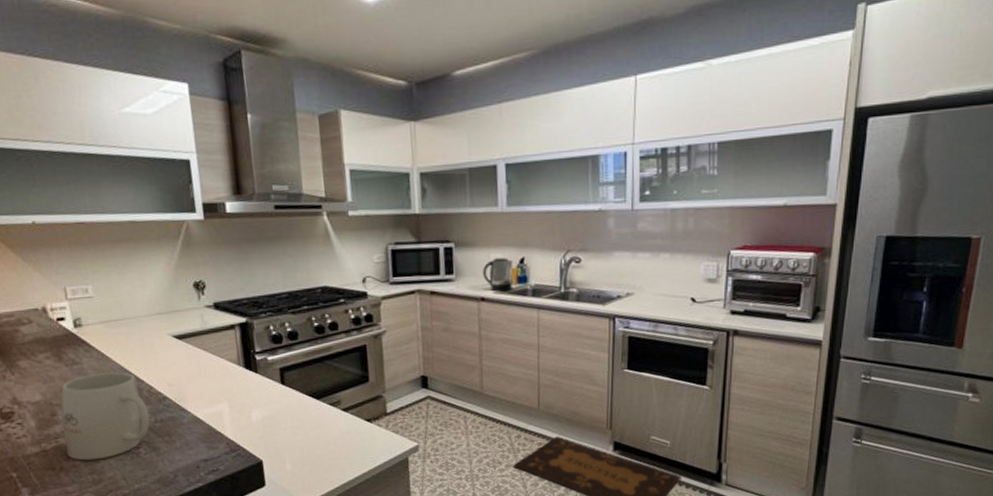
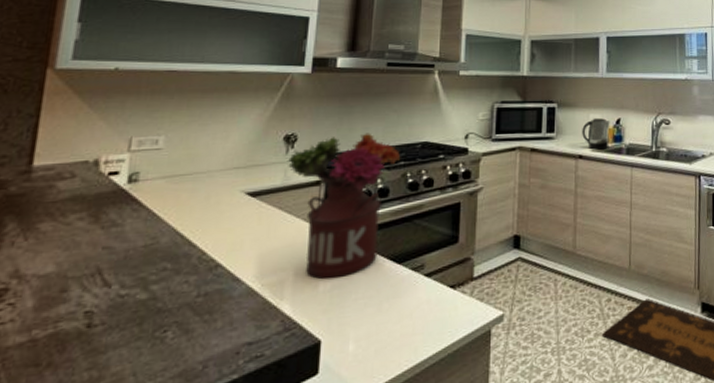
mug: present [60,372,150,461] -> none [64,235,193,352]
flower arrangement: none [201,278,303,410] -> present [287,133,400,279]

